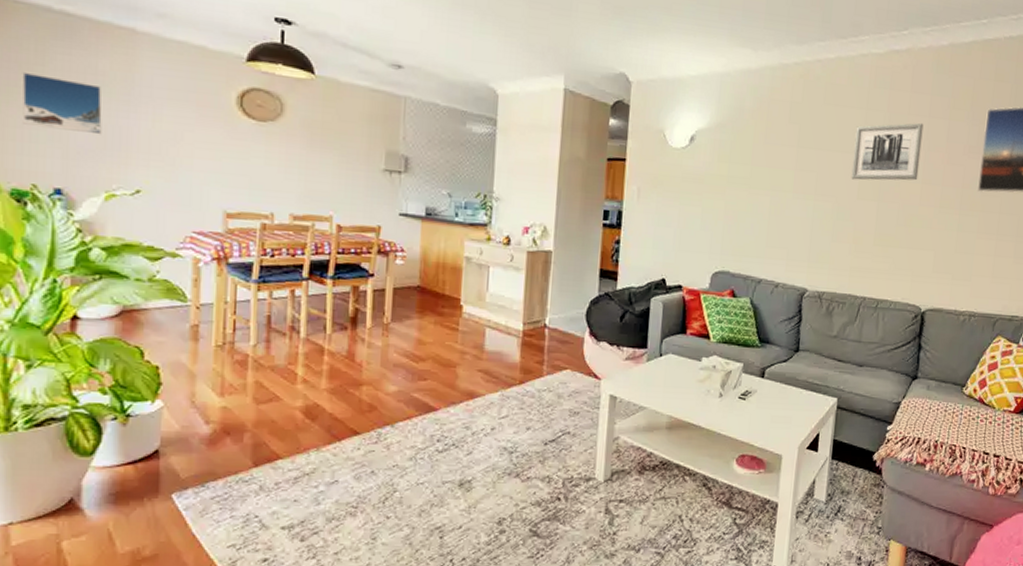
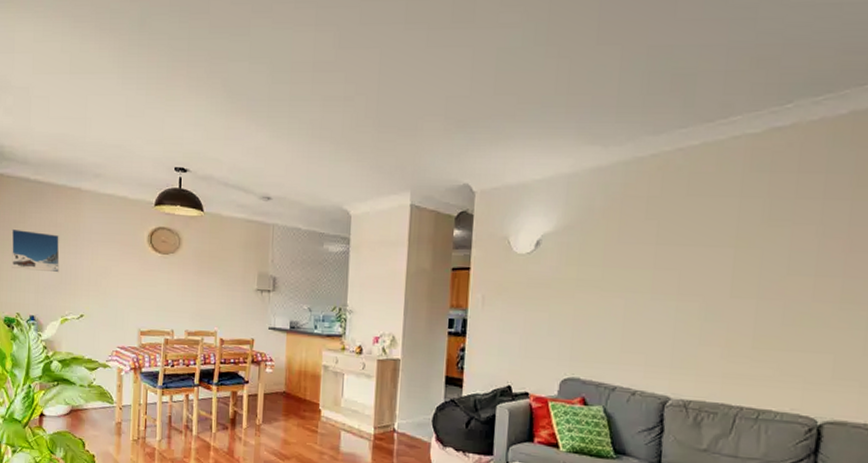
wall art: present [851,123,924,181] -> none [722,206,816,276]

